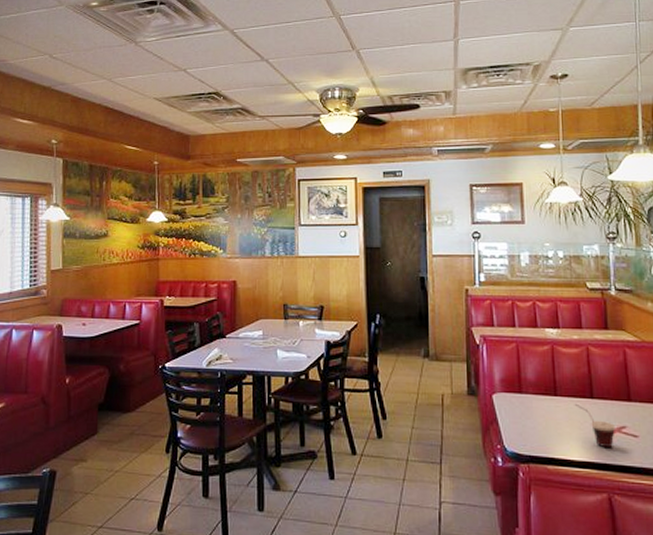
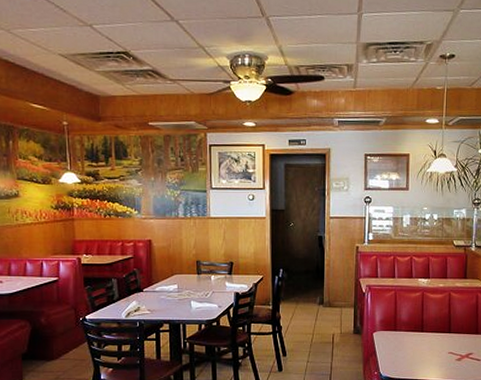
cup: present [575,403,615,447] -> none [437,337,464,369]

